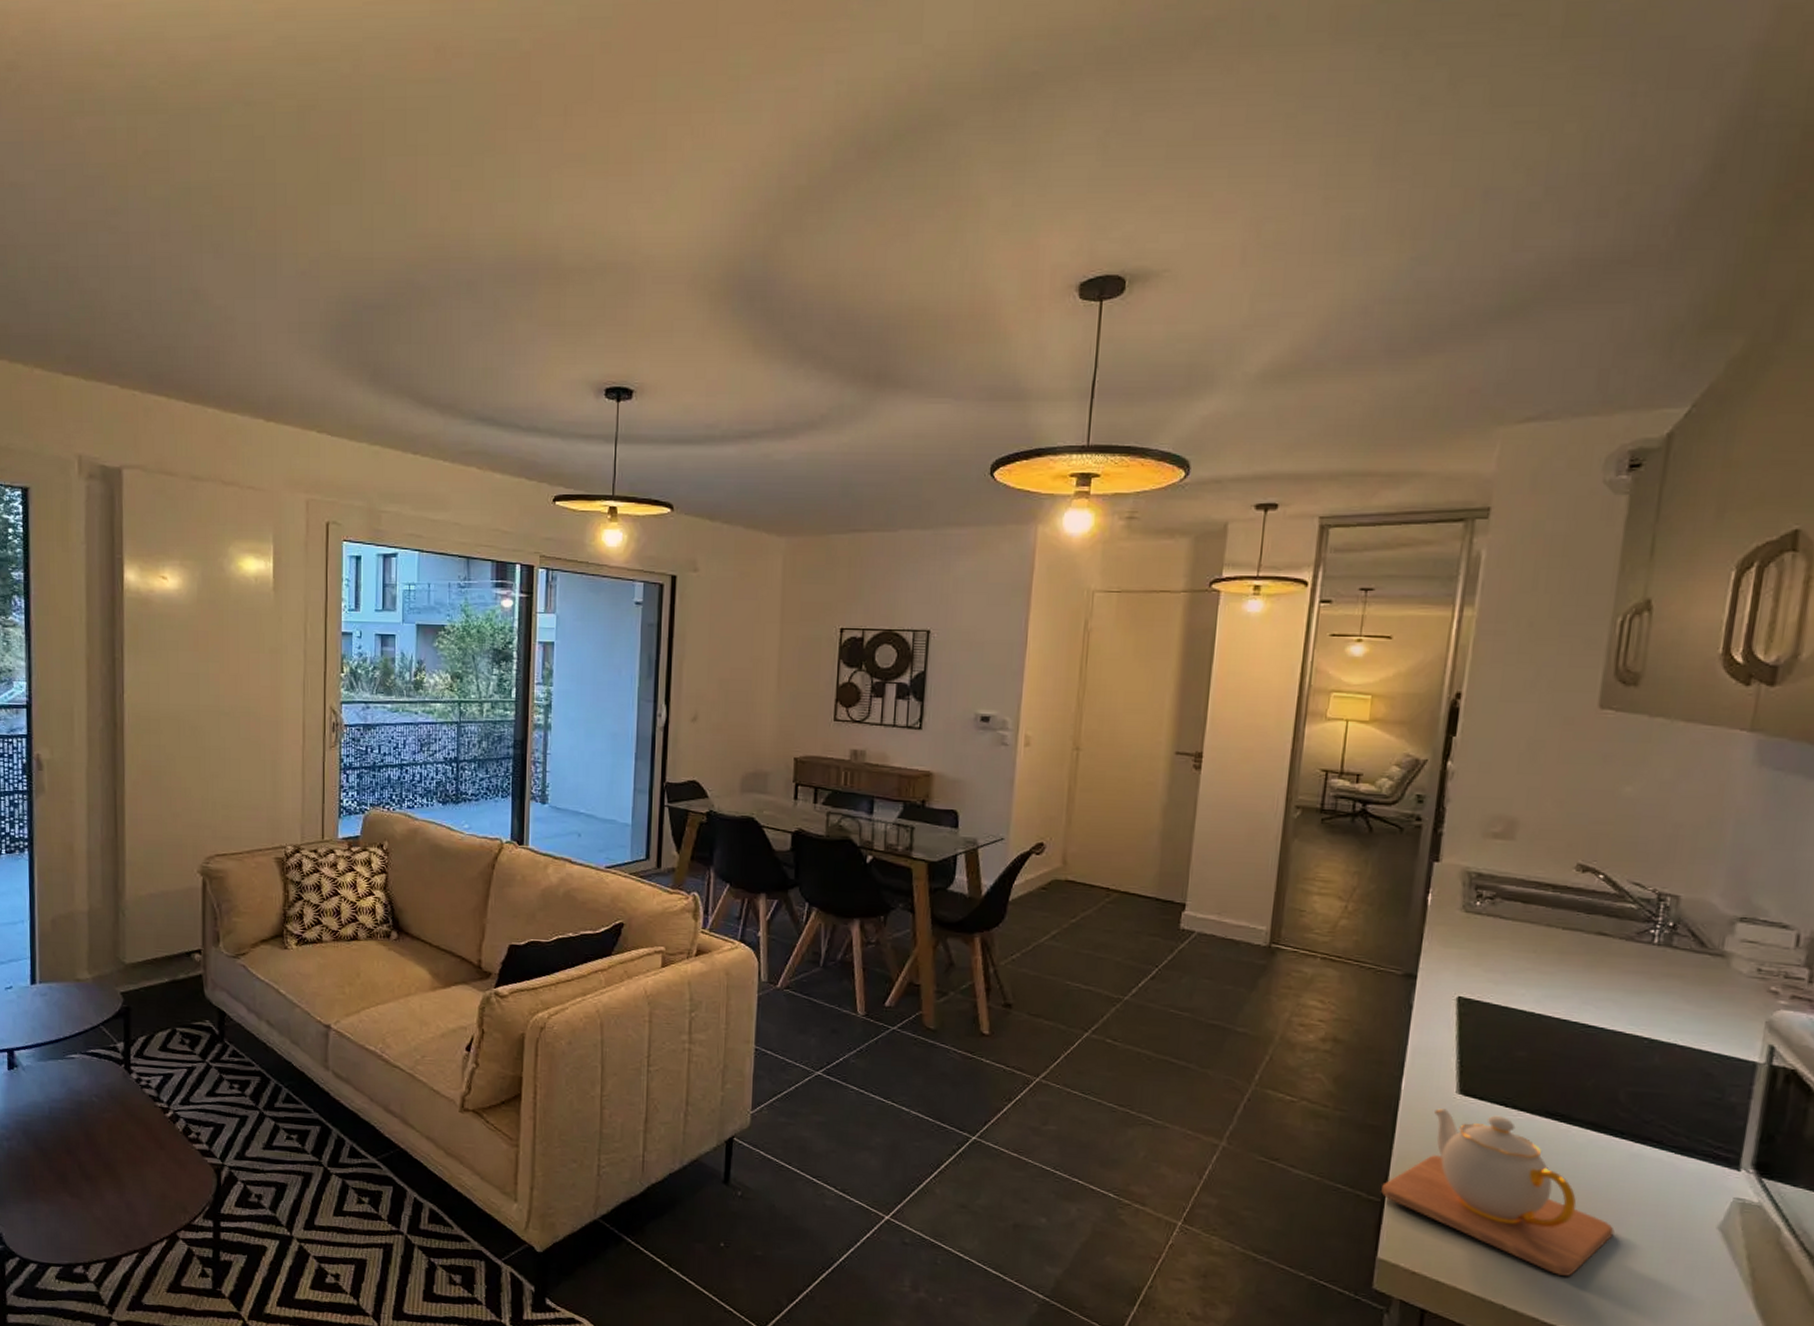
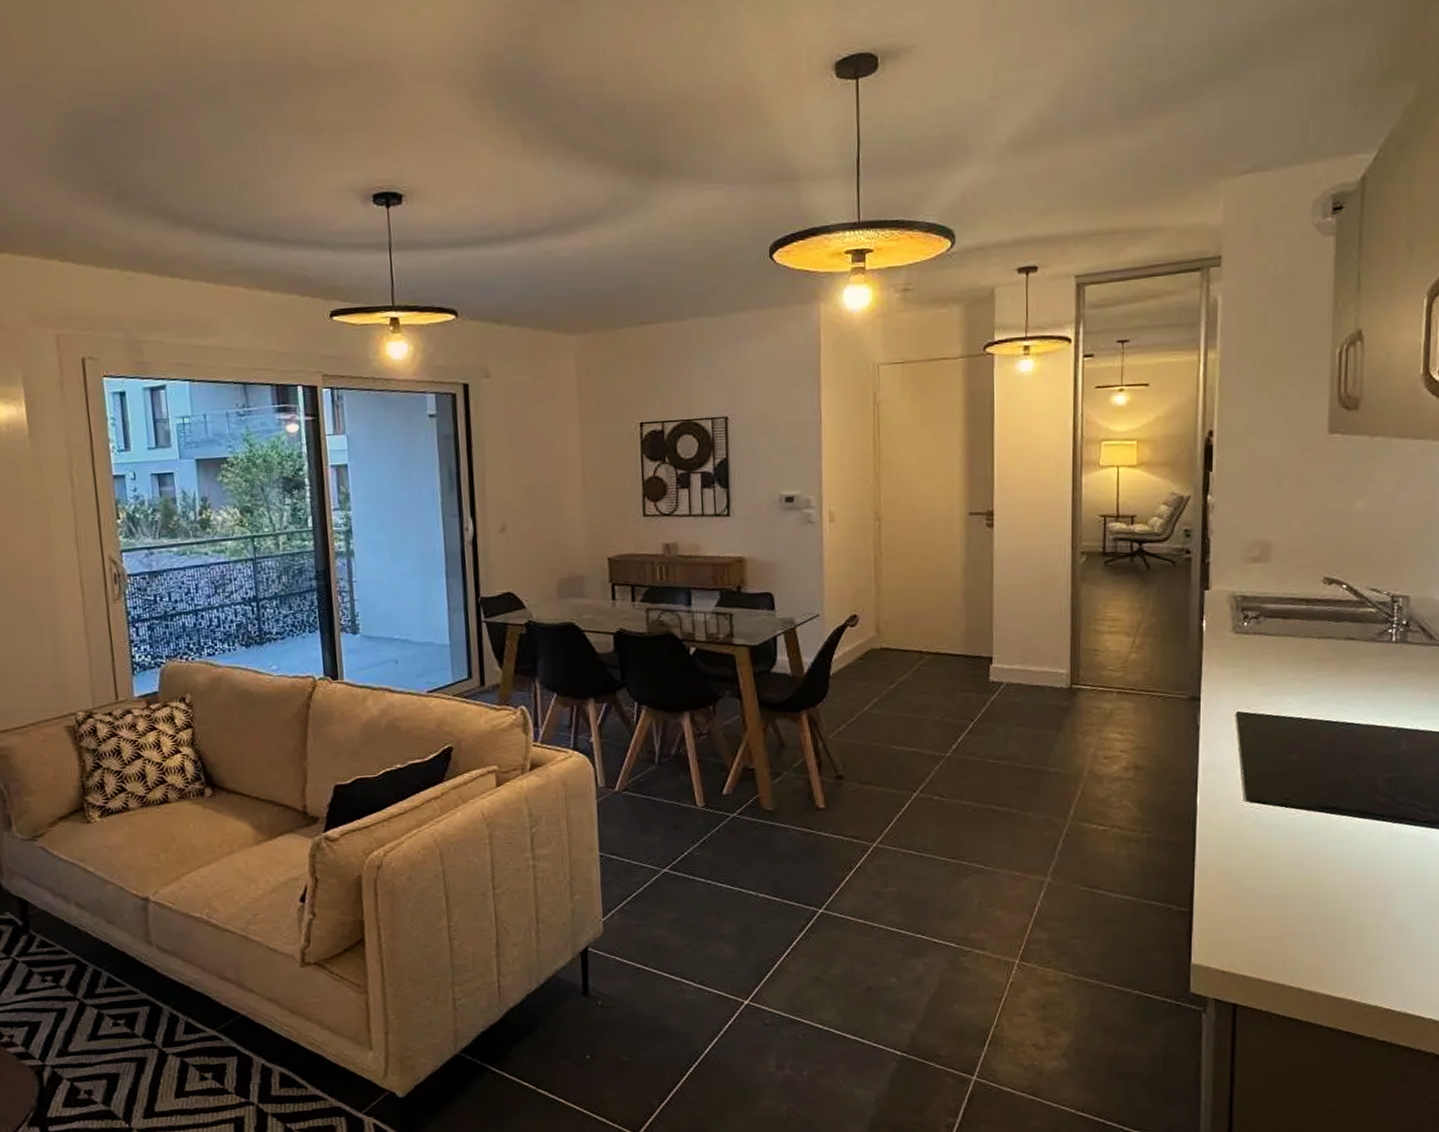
teapot: present [1381,1109,1615,1276] -> none [1189,816,1384,953]

